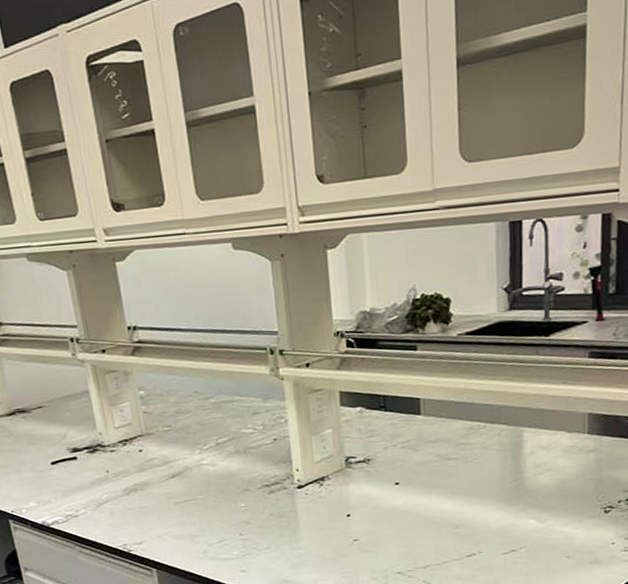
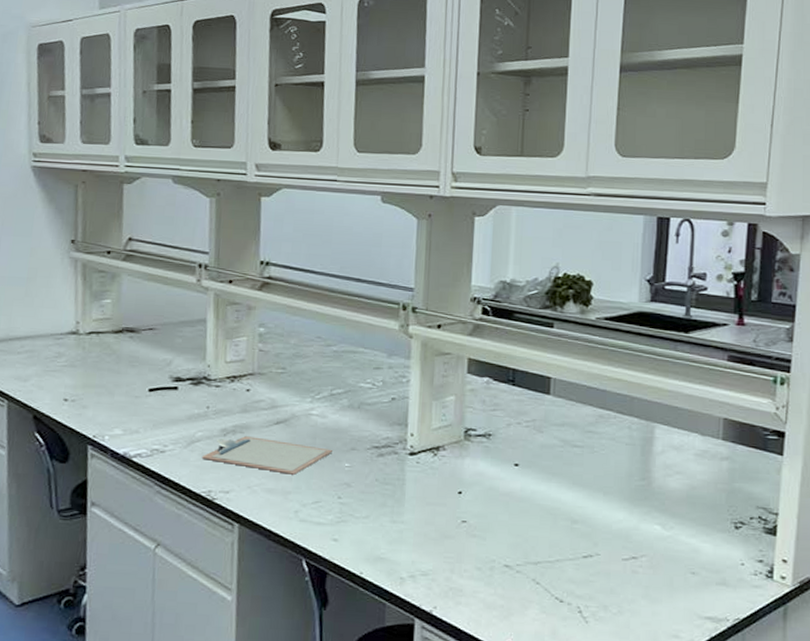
clipboard: none [111,491,227,521] -> present [201,436,332,475]

